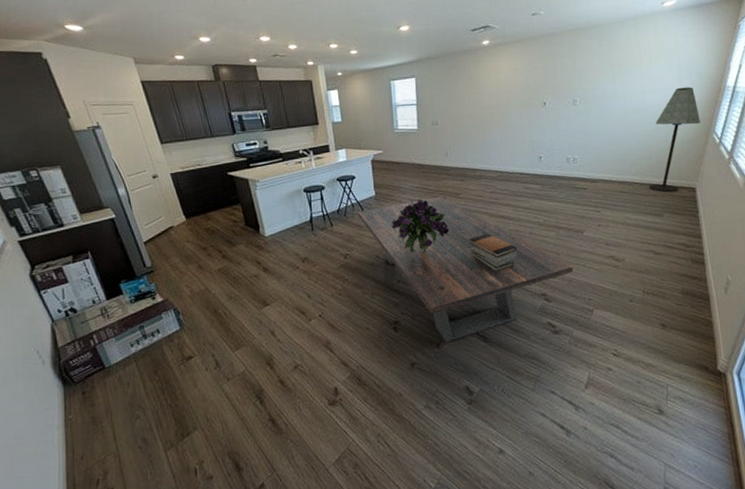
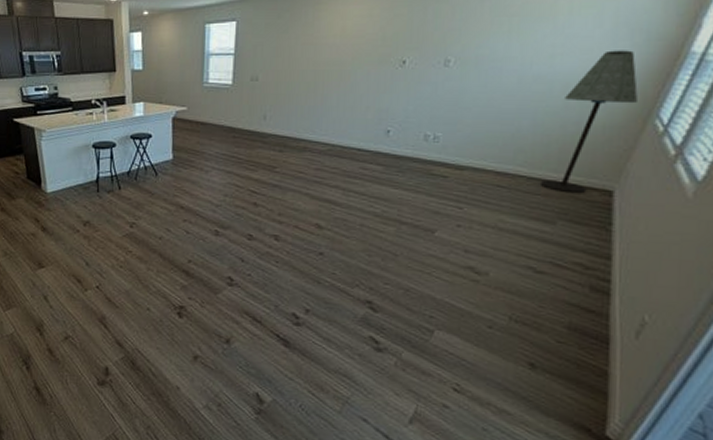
dining table: present [357,196,574,343] -> none [150,168,415,340]
bouquet: present [392,199,451,253] -> none [188,168,259,233]
book stack: present [468,233,517,272] -> none [280,218,341,267]

